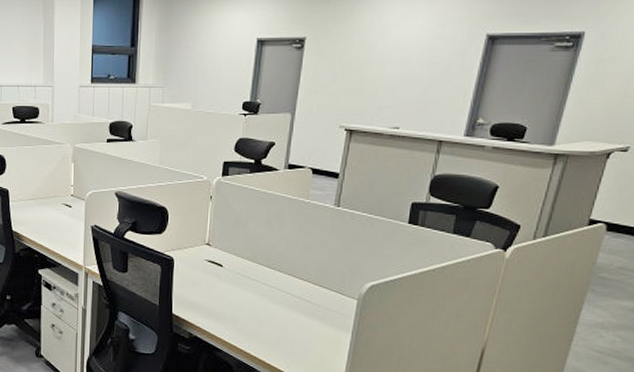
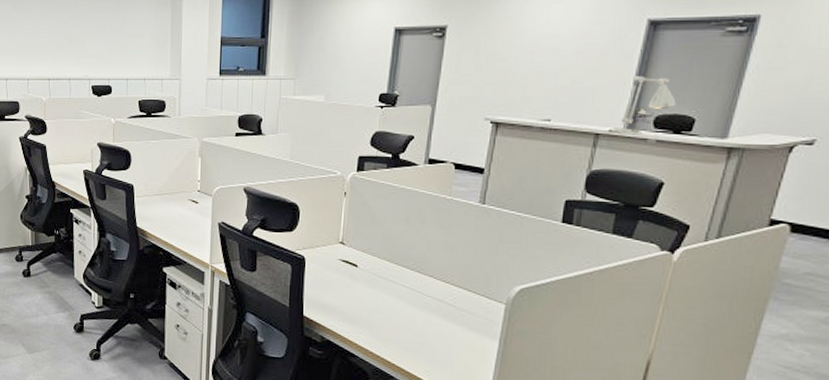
desk lamp: none [449,87,511,142] -> present [607,76,676,135]

